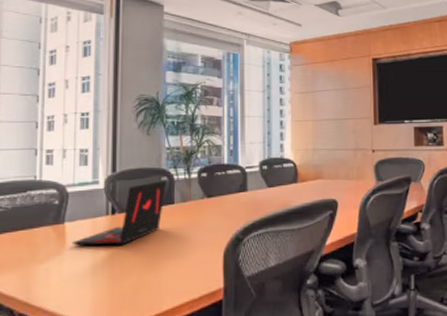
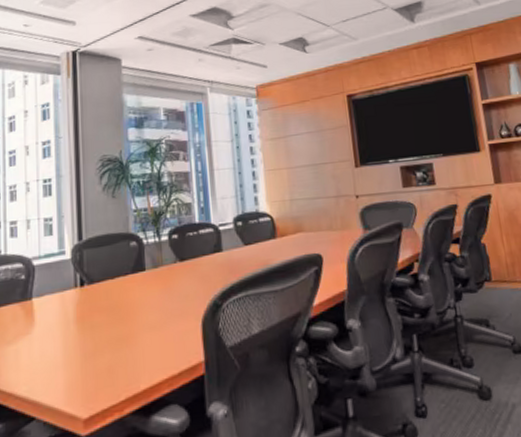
laptop: present [71,179,166,246] -> none [40,244,136,323]

